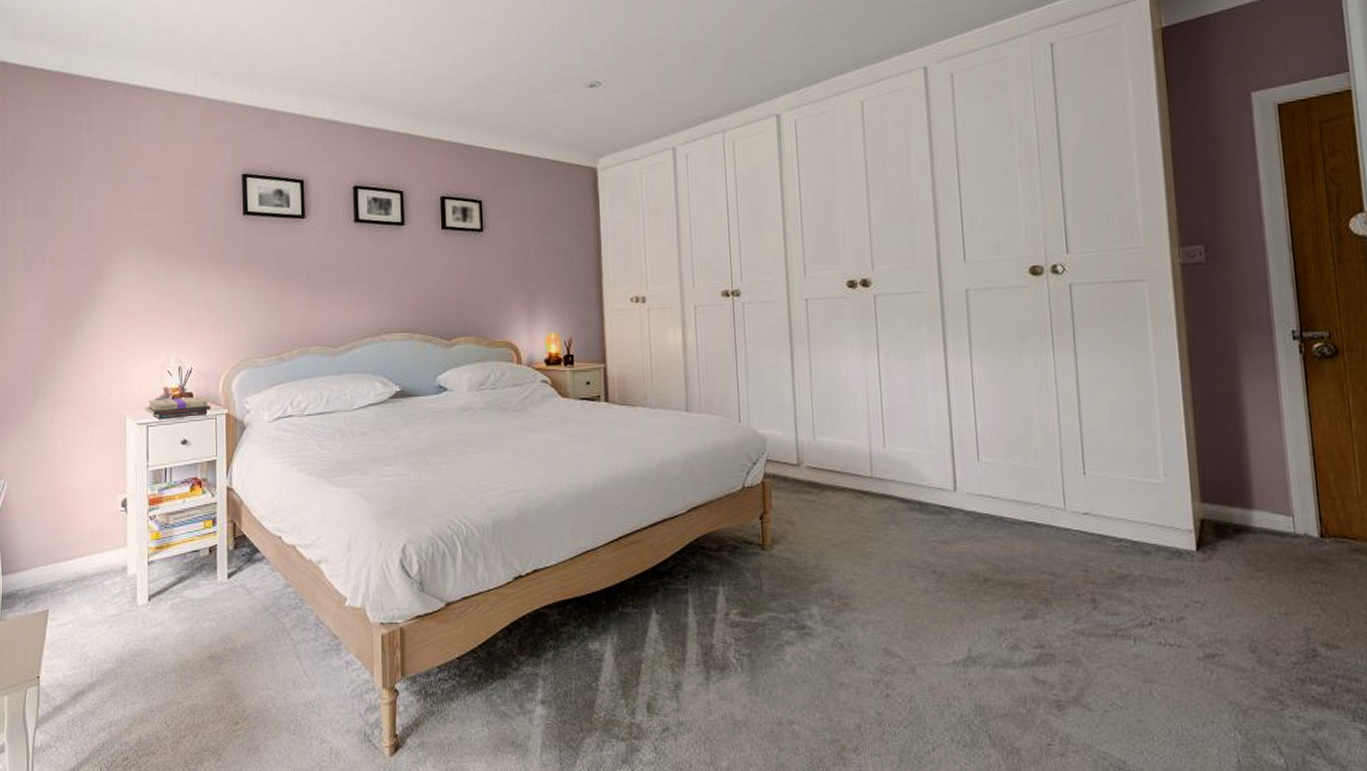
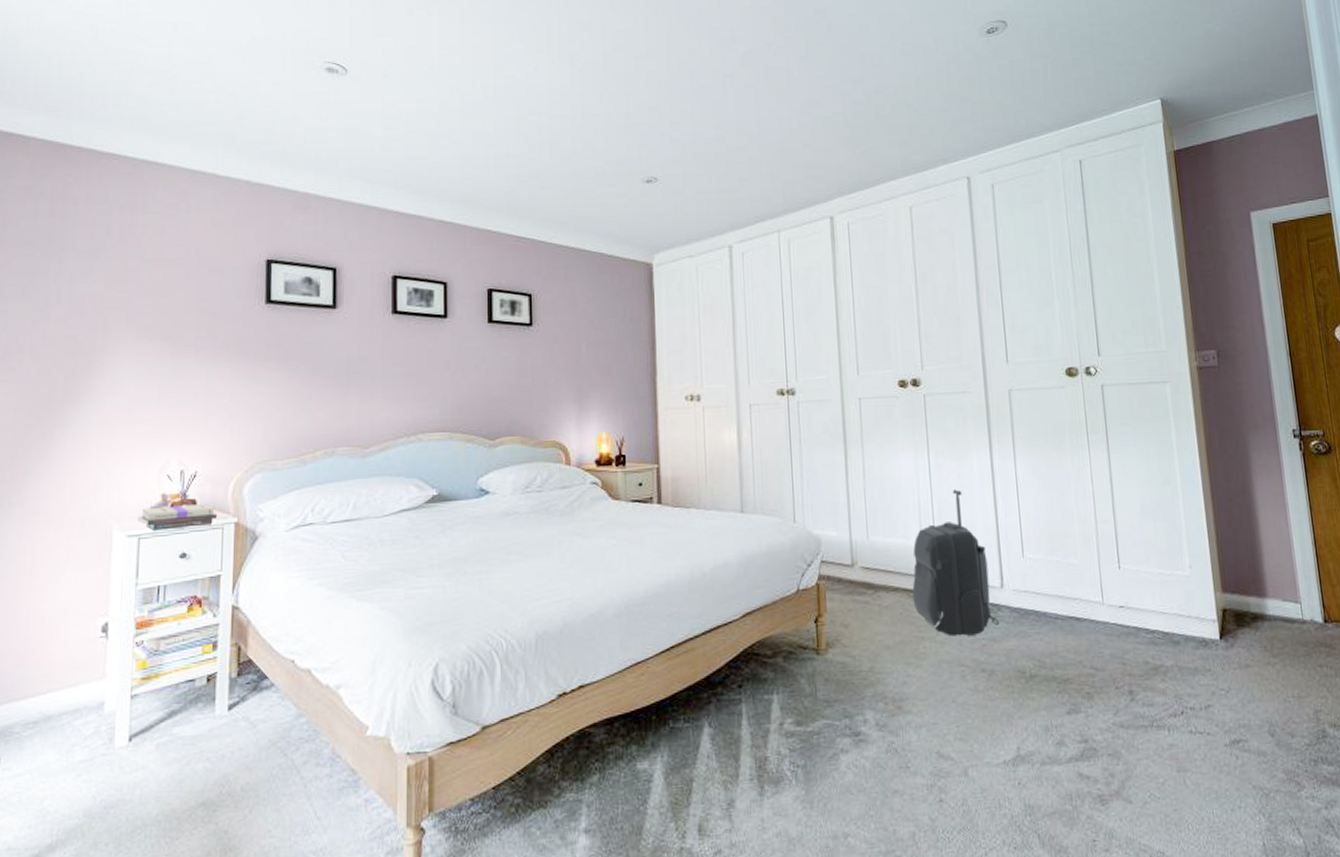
rolling backpack: none [860,391,952,538] -> present [912,489,1000,637]

